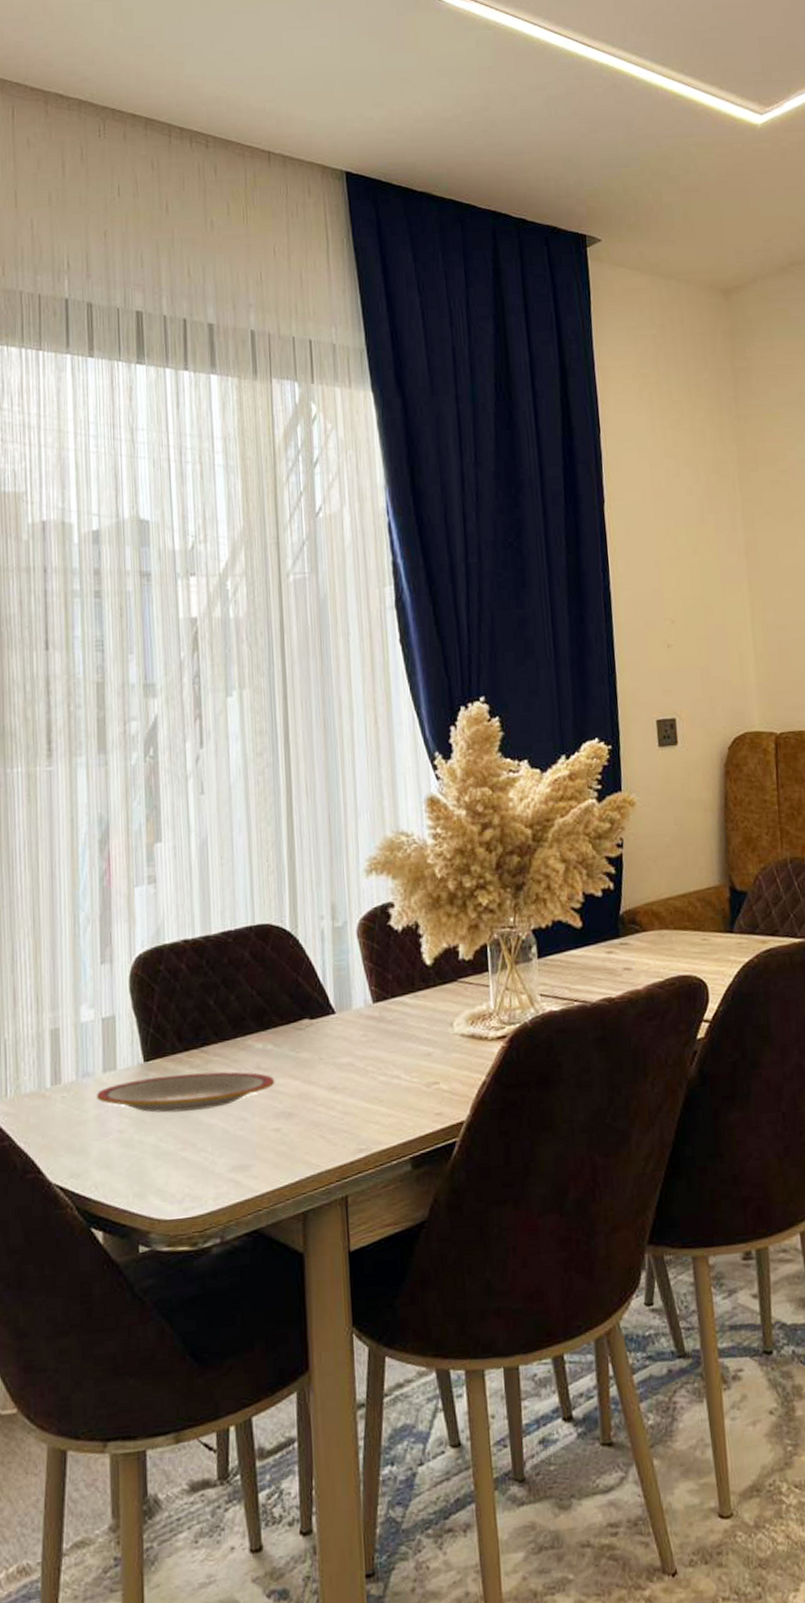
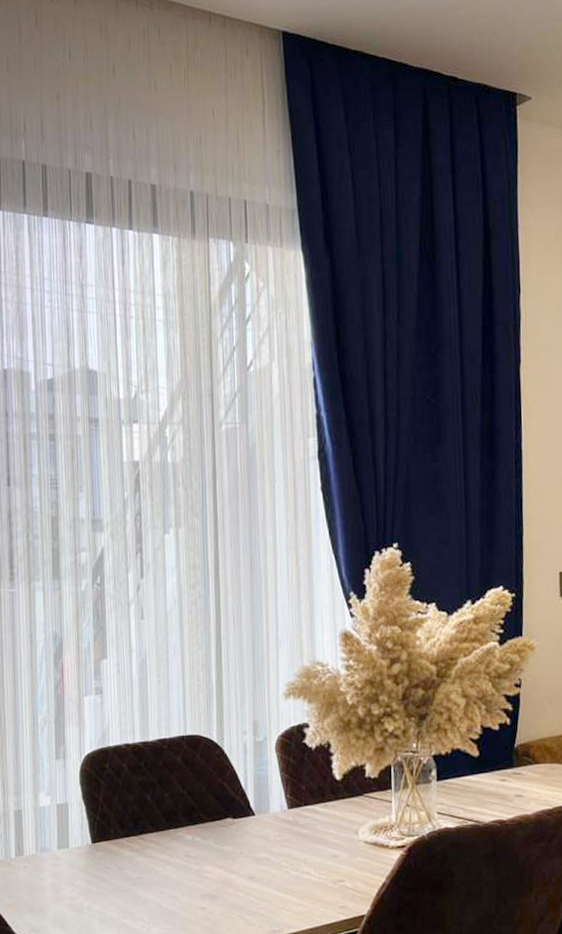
plate: present [97,1071,275,1113] -> none [53,855,202,886]

